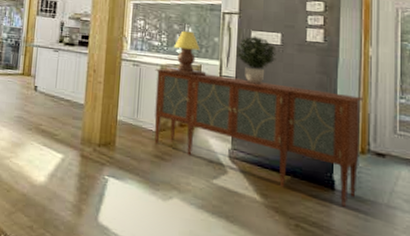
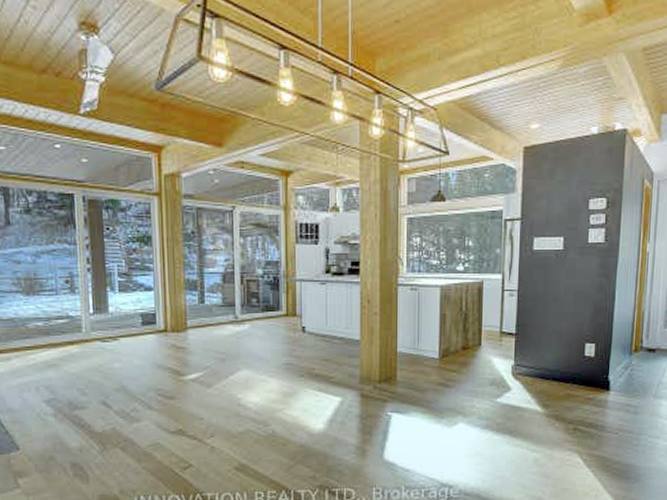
sideboard: present [154,68,364,207] -> none [435,290,640,404]
table lamp: present [165,30,207,76] -> none [445,244,489,294]
potted plant: present [235,36,277,85] -> none [518,243,559,296]

